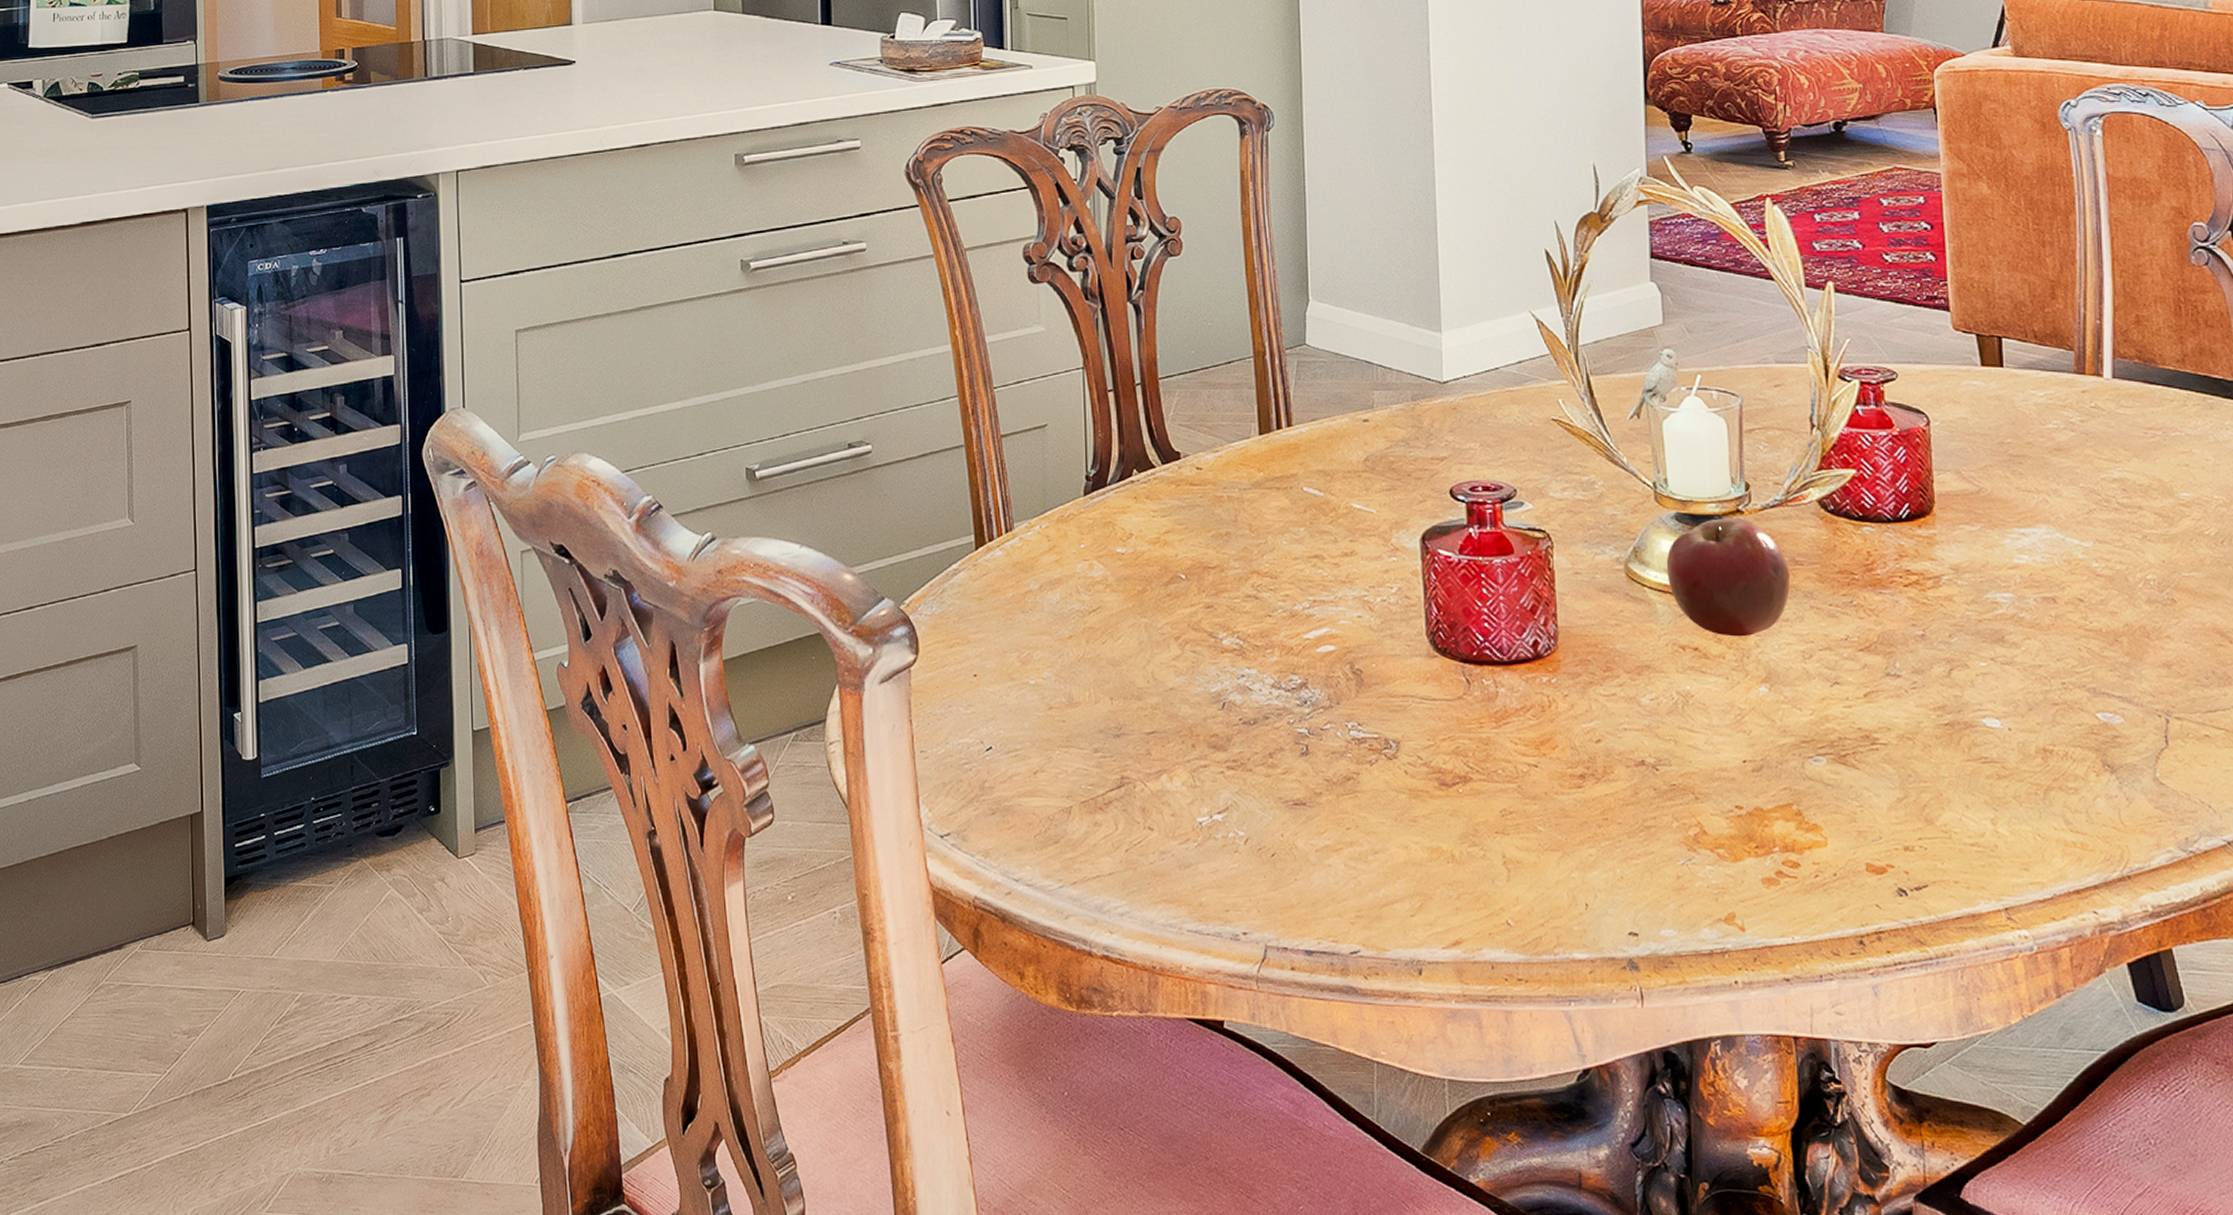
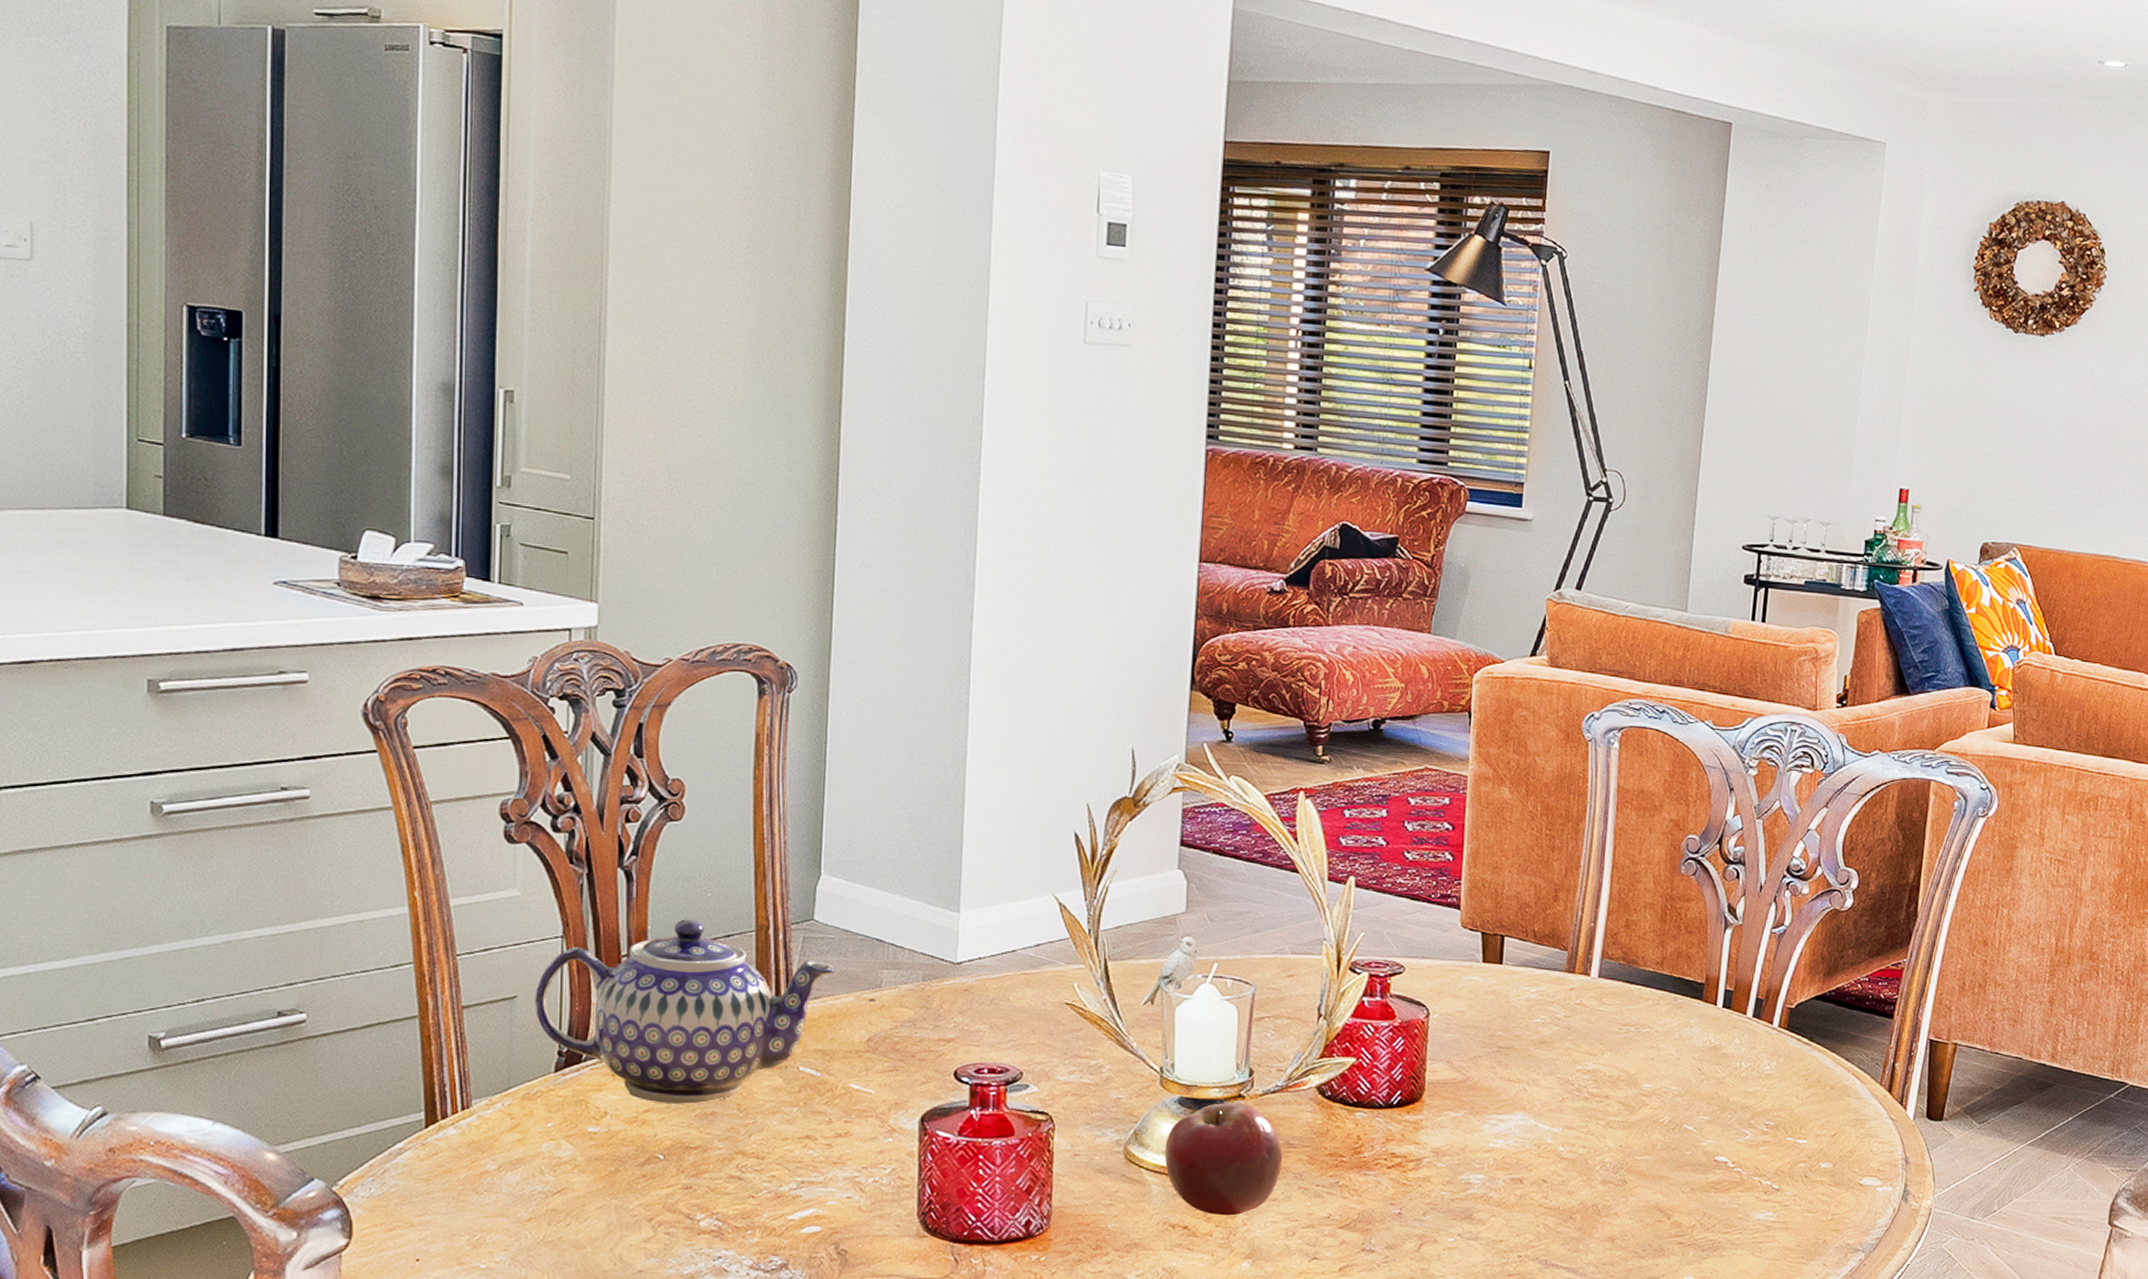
teapot: none [1062,348,1330,525] -> present [534,919,836,1104]

